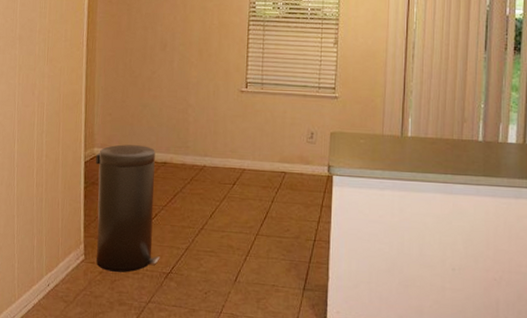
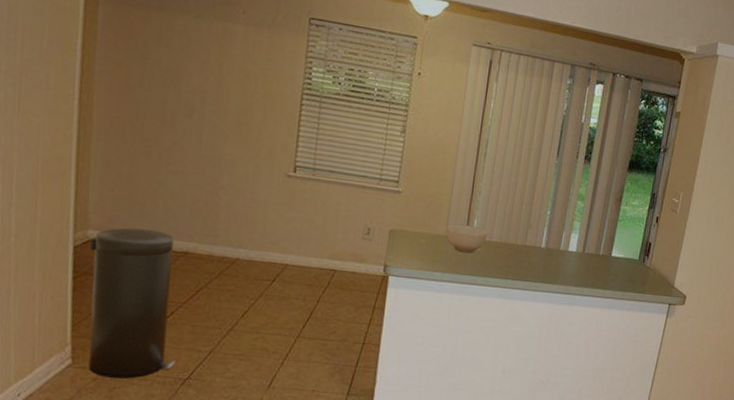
bowl: none [382,123,424,151] -> present [446,224,489,254]

